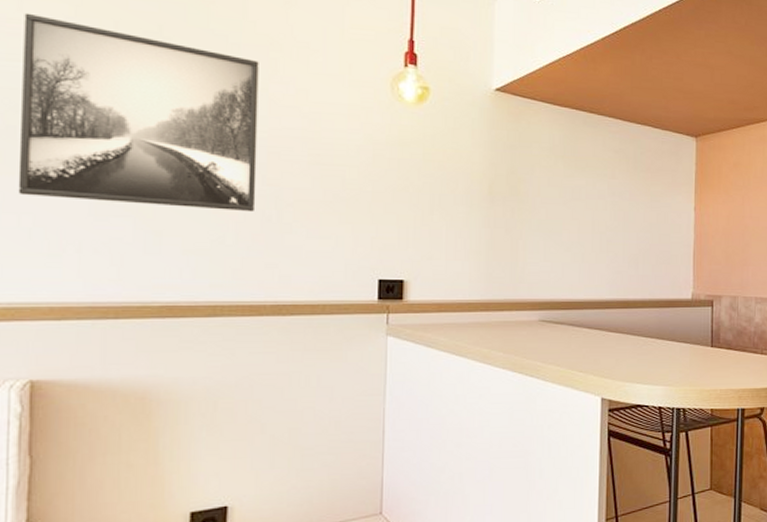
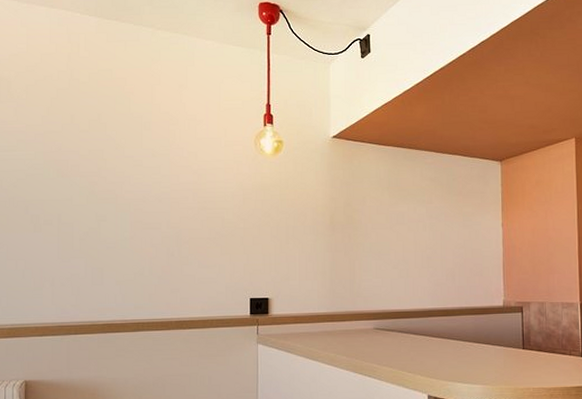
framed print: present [18,13,259,212] -> none [16,116,163,250]

